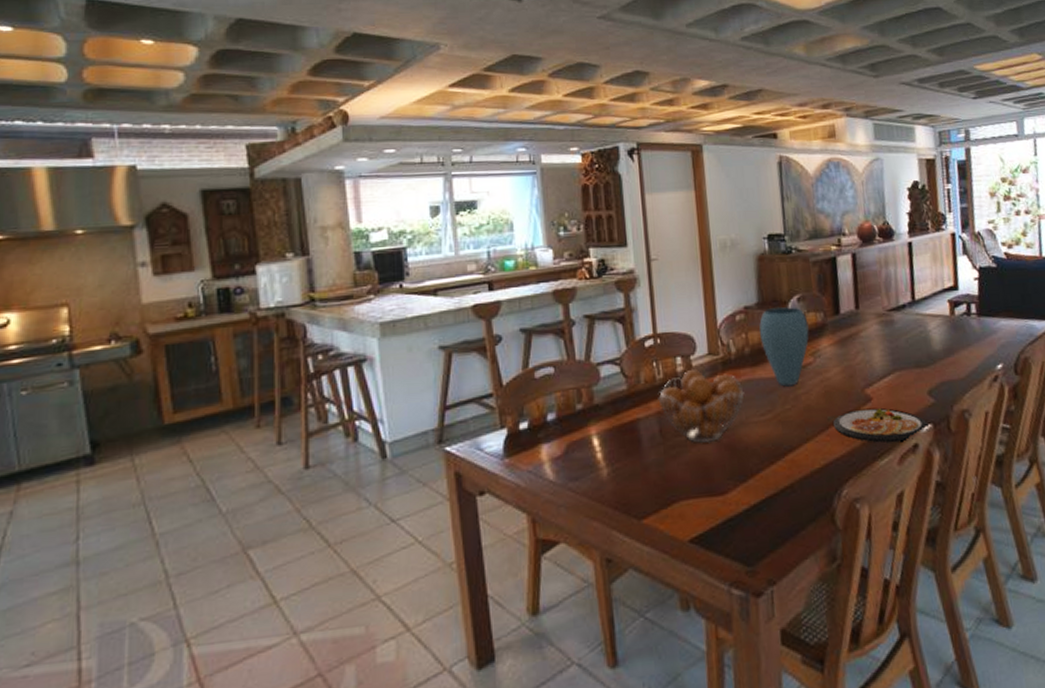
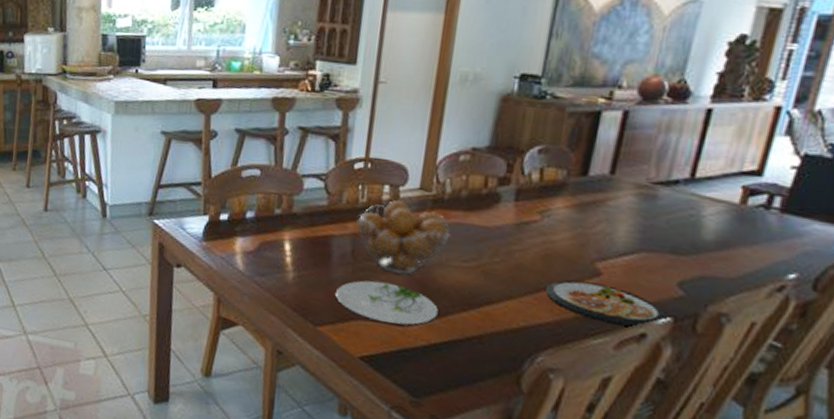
plate: none [652,454,751,498] -> present [334,280,438,326]
vase: present [759,307,809,387] -> none [482,154,545,241]

